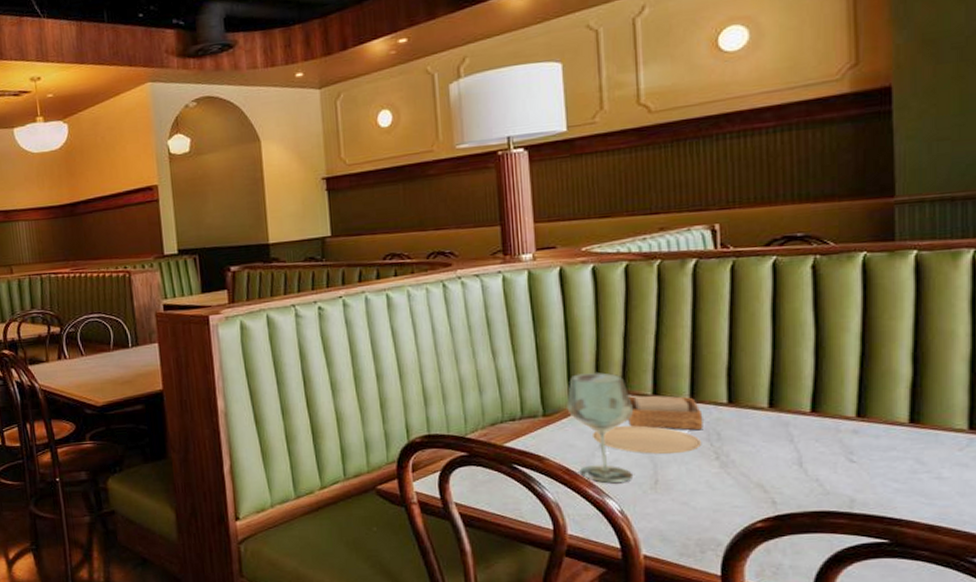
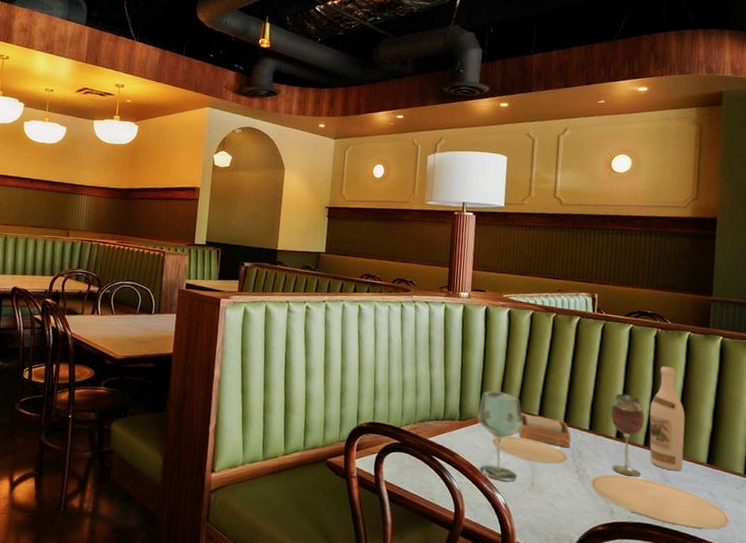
plate: none [739,454,952,510] -> present [591,474,730,530]
wineglass: none [757,349,811,454] -> present [611,394,645,477]
wine bottle: none [815,303,873,440] -> present [649,366,685,472]

